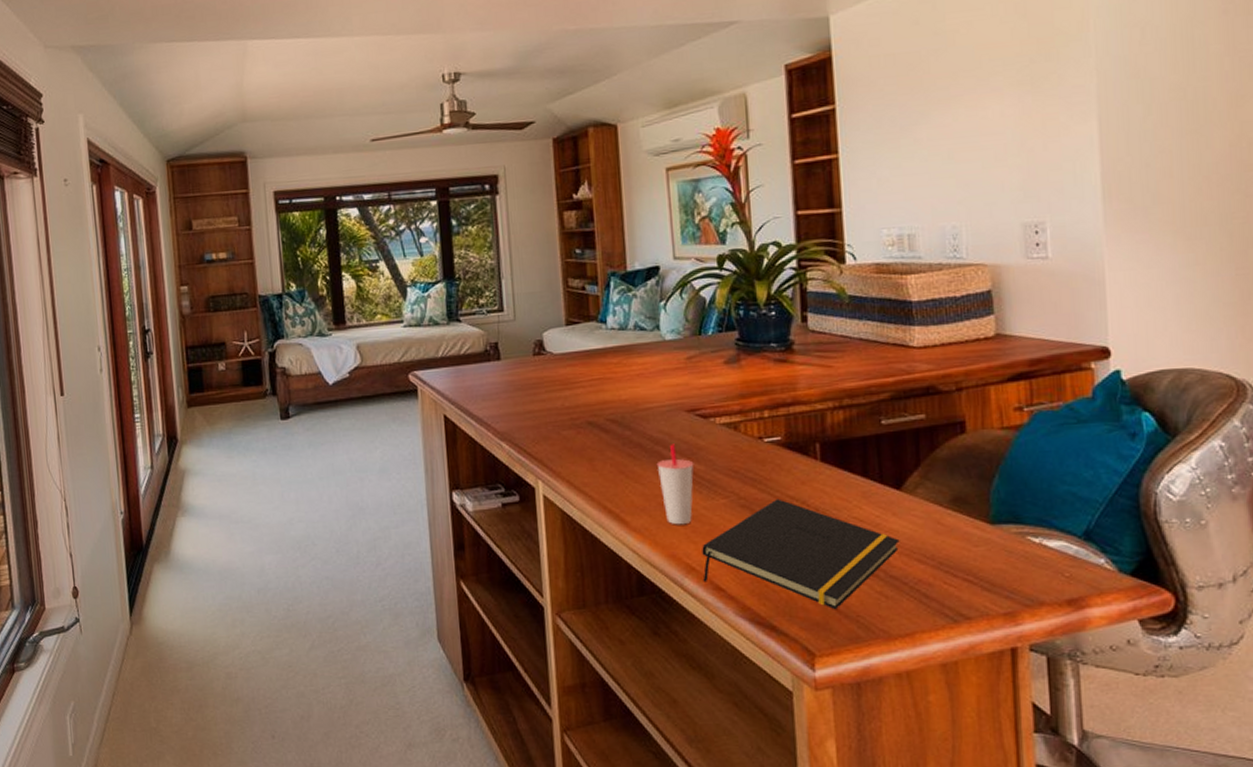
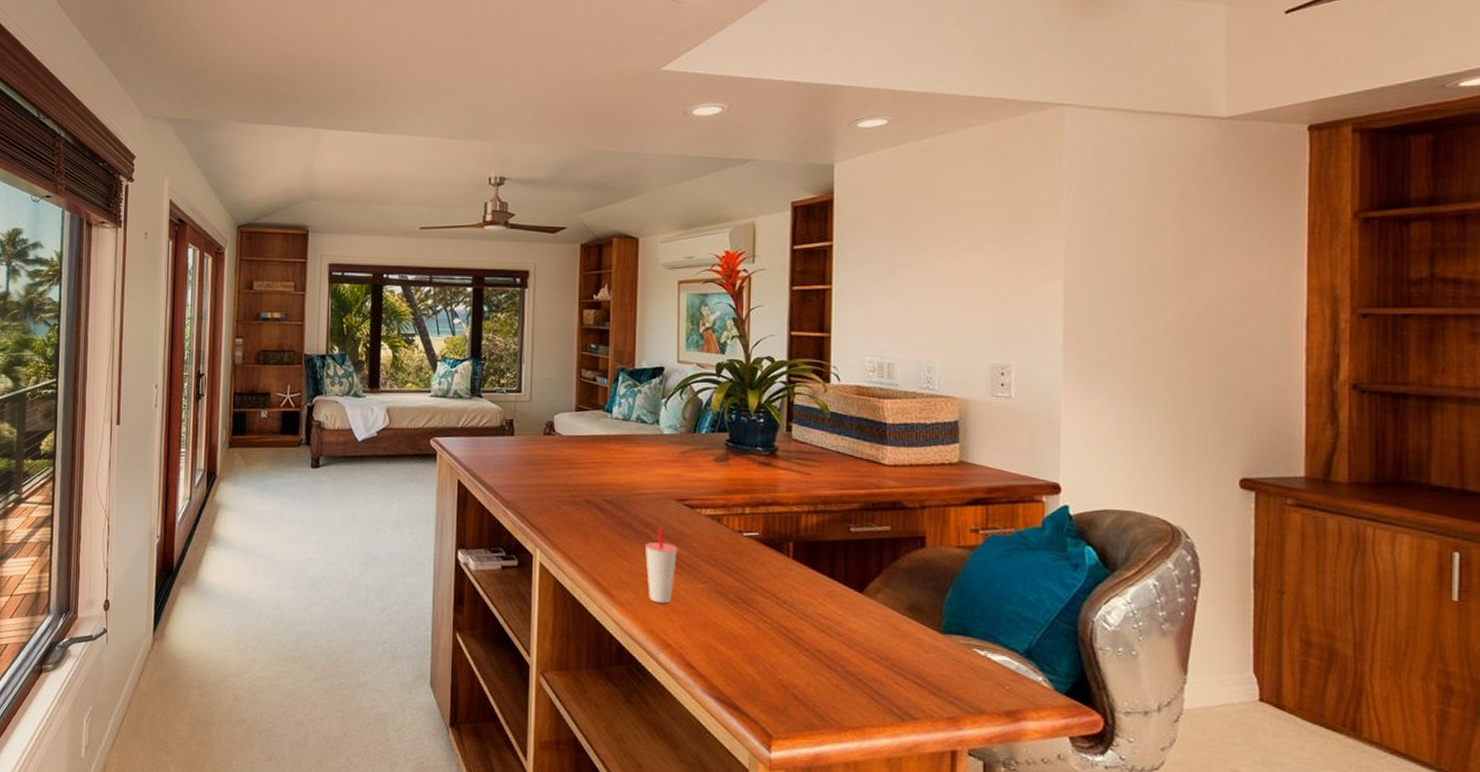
notepad: present [702,498,900,610] -> none [676,589,858,697]

